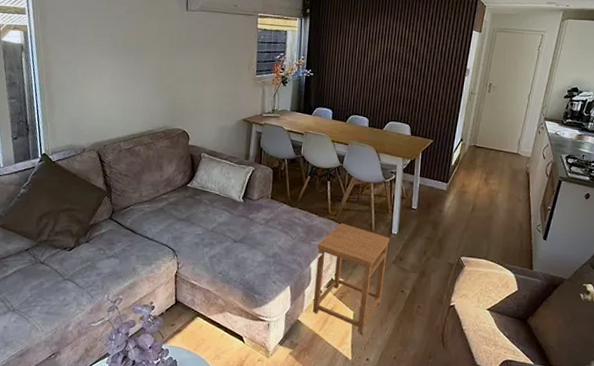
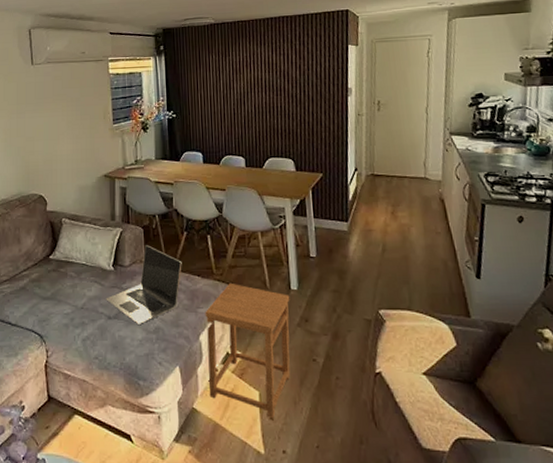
laptop: none [233,184,303,249] -> present [106,245,182,324]

